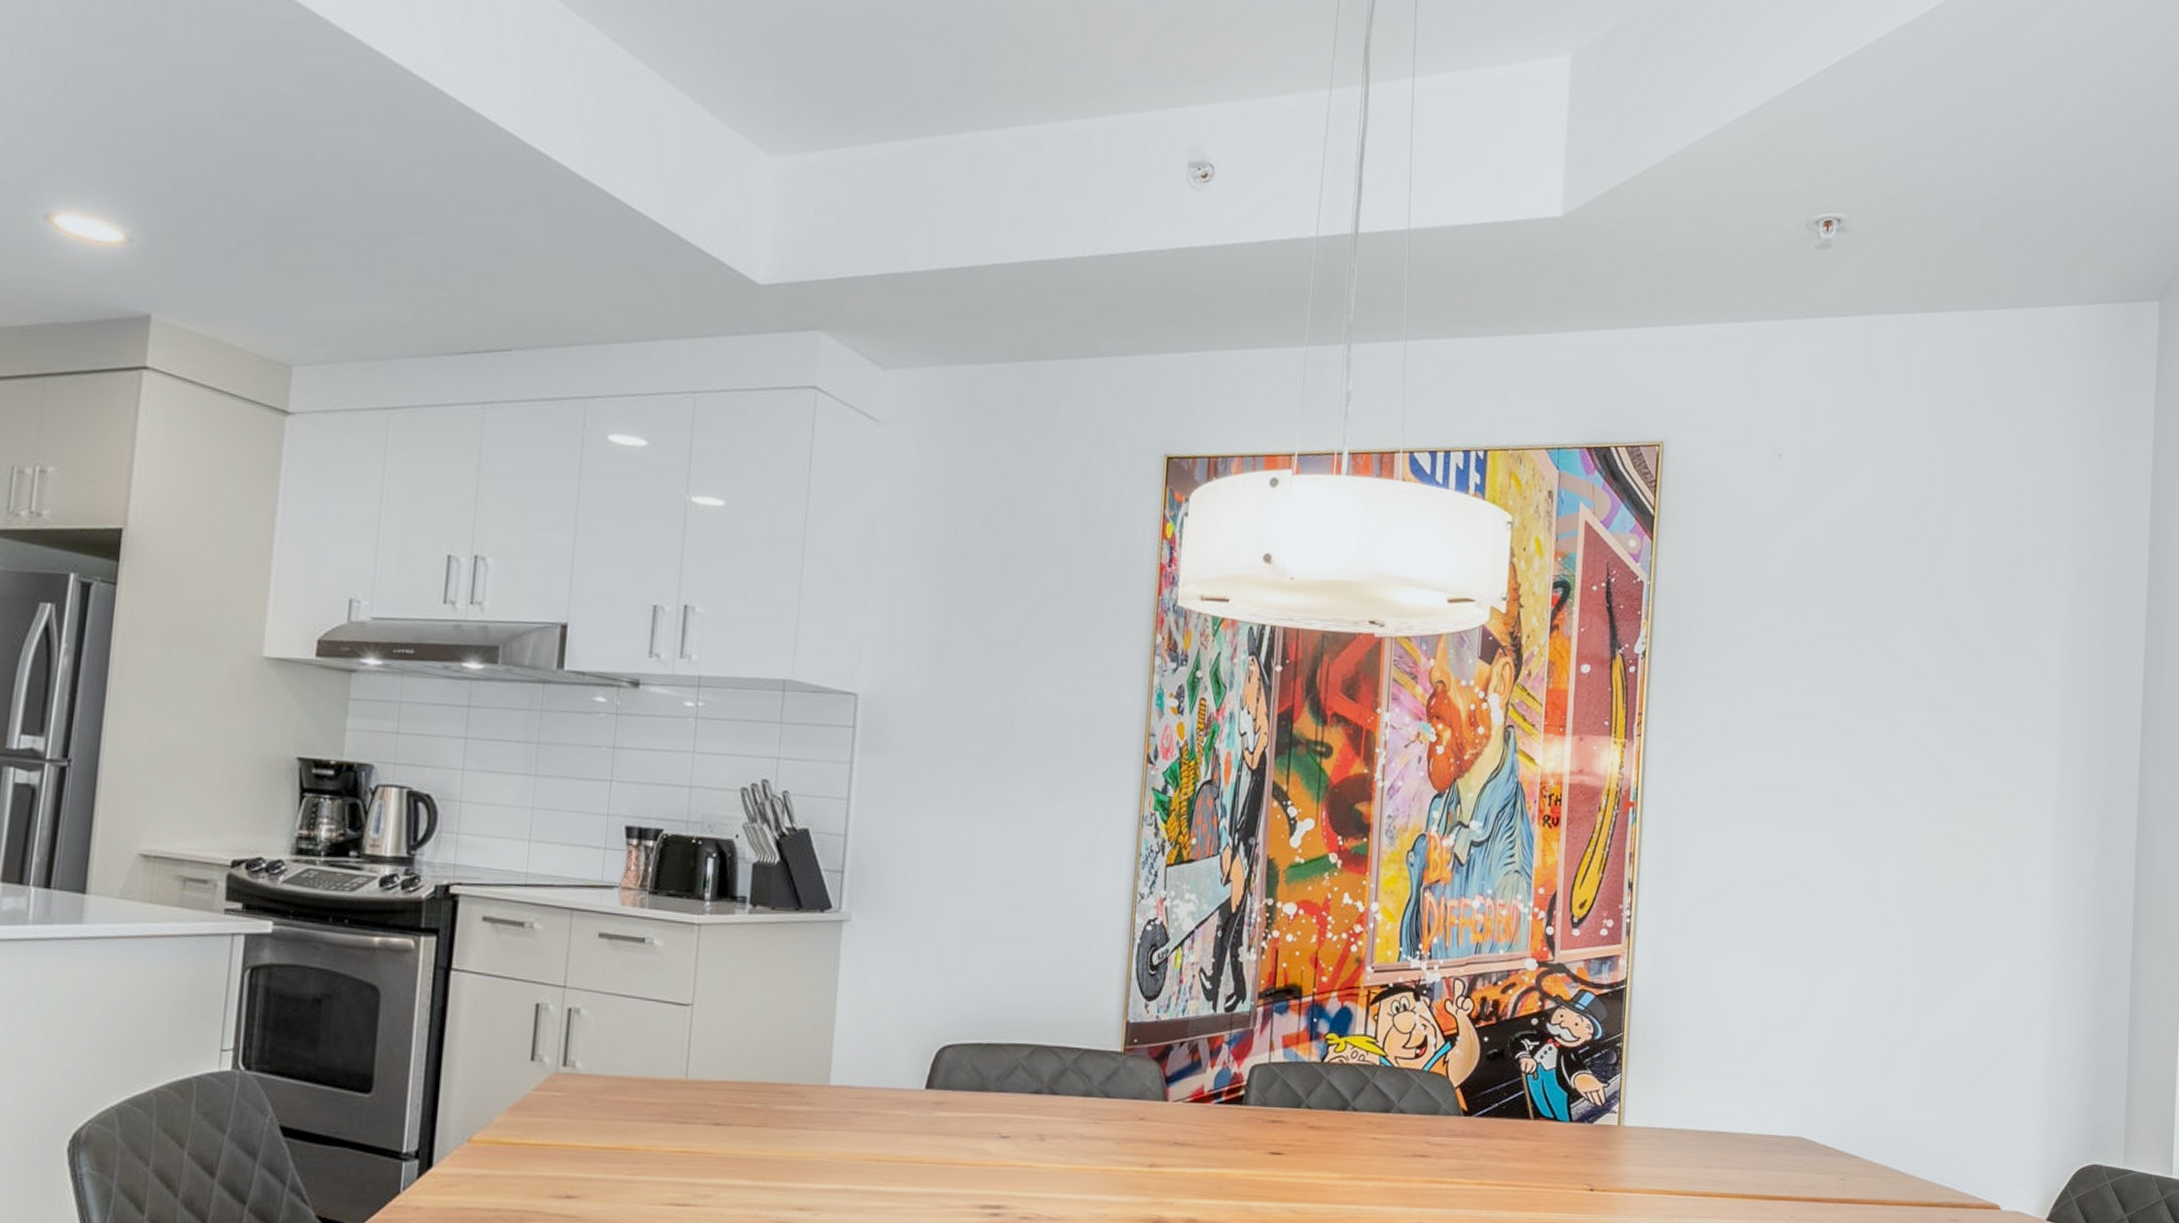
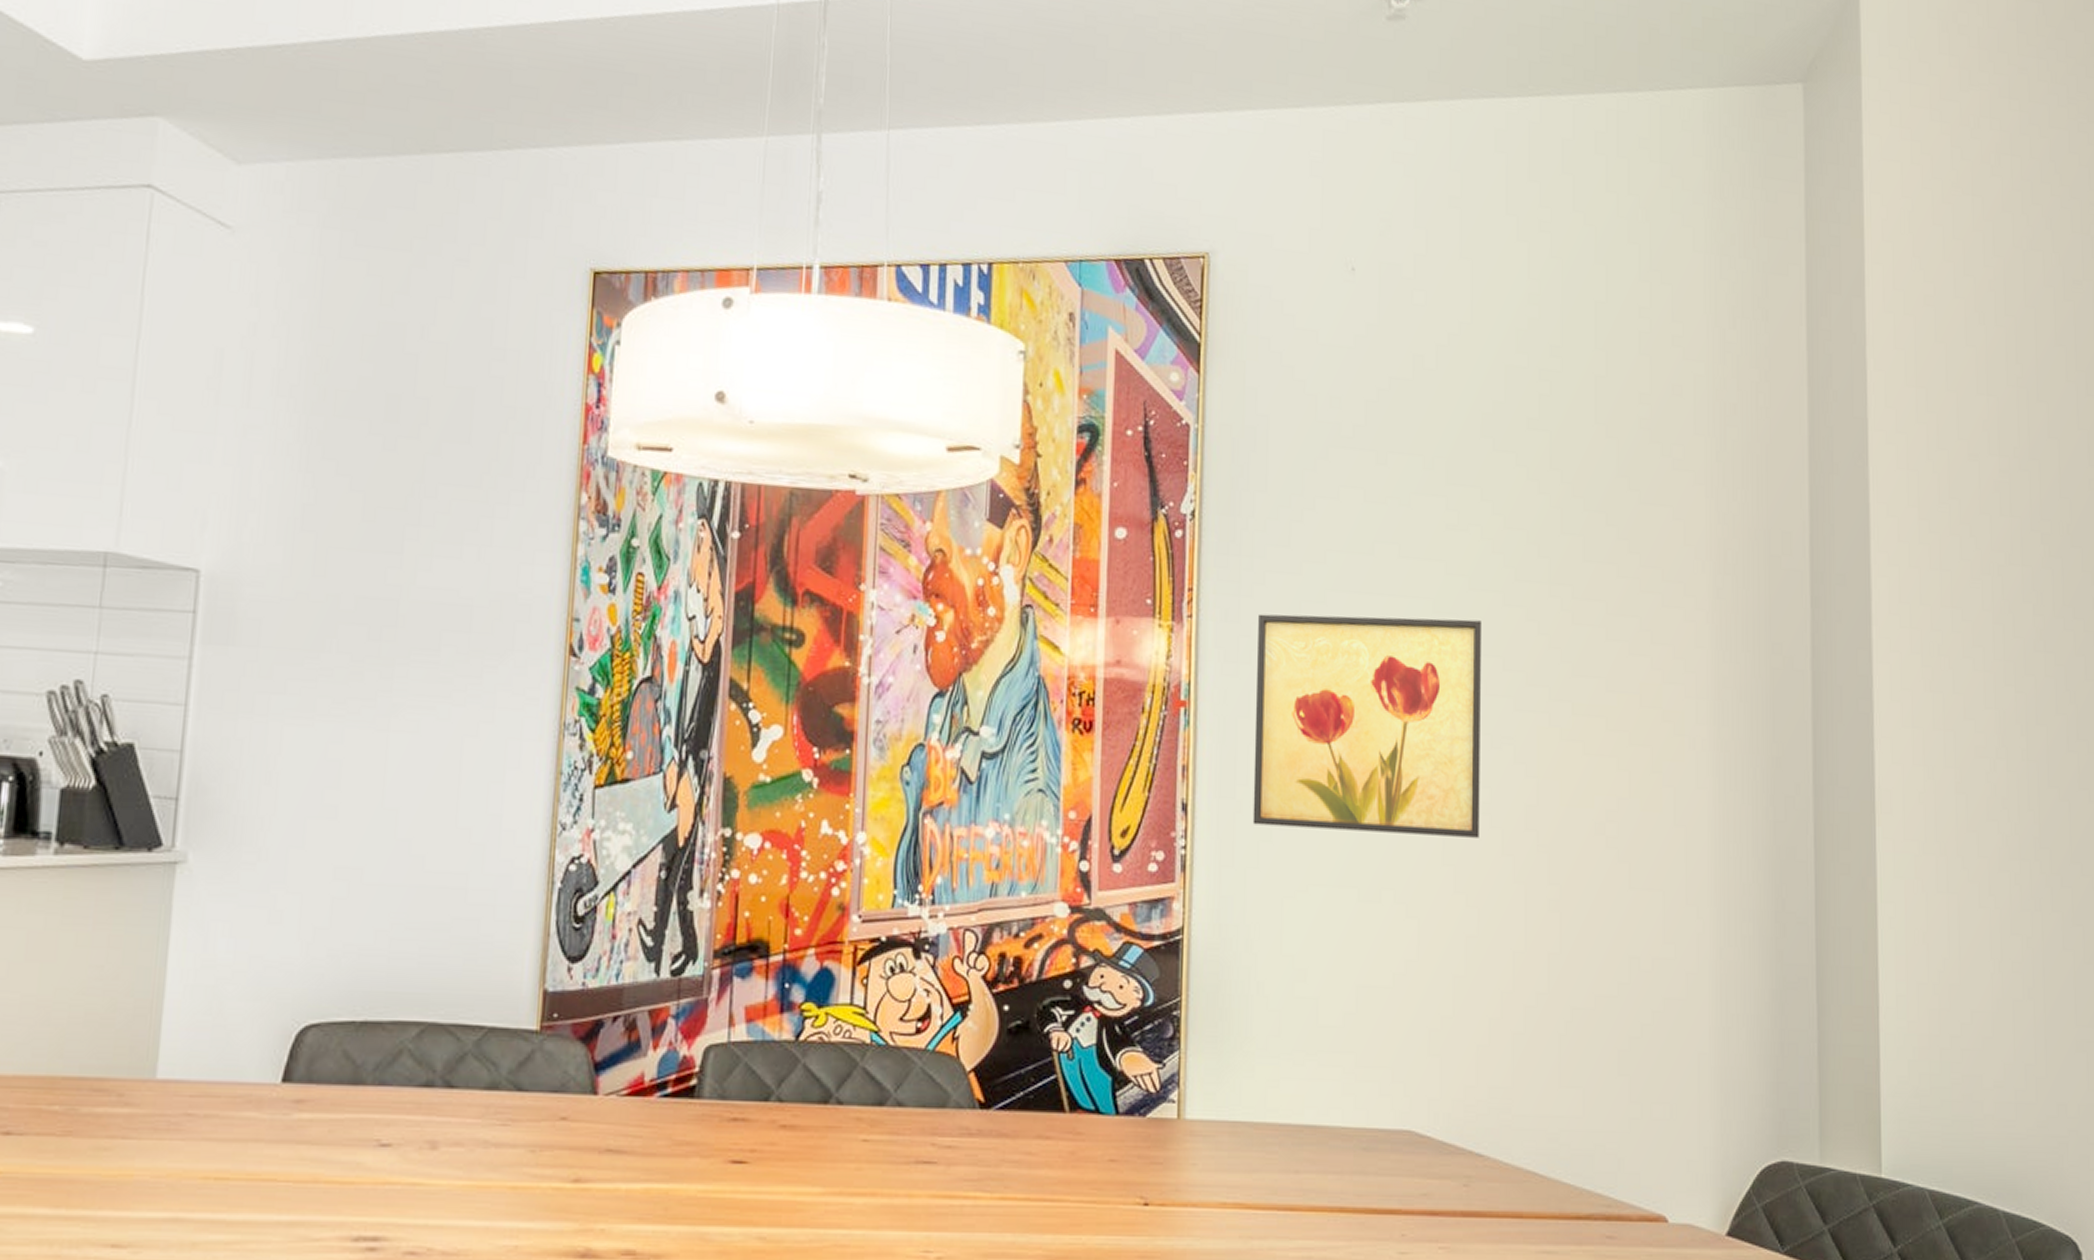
wall art: none [1684,733,1873,912] -> present [1252,613,1481,838]

